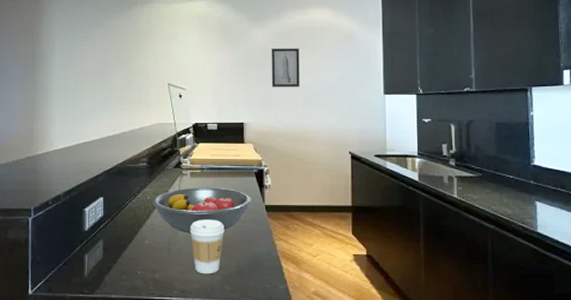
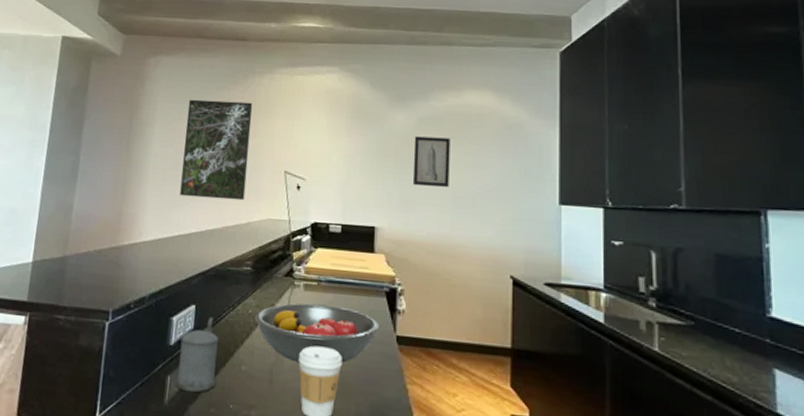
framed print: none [81,28,138,110] -> present [180,99,253,201]
beer stein: none [92,205,125,266] -> present [175,316,219,393]

